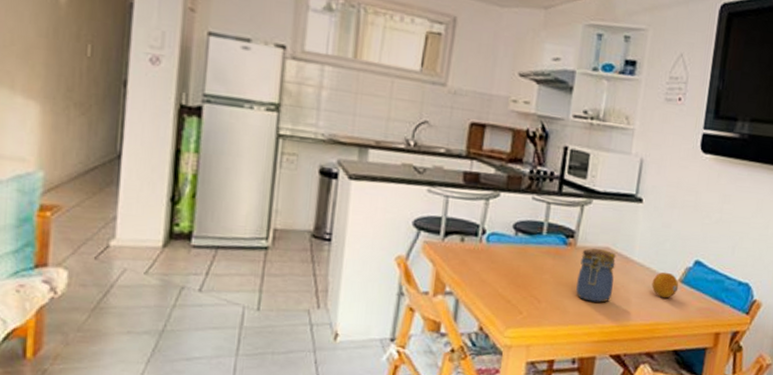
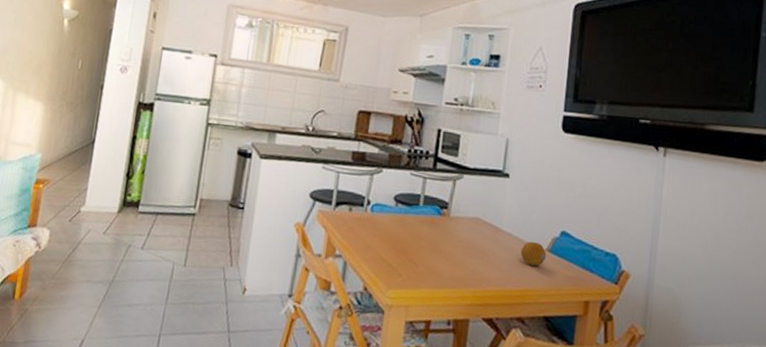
jar: present [576,248,616,303] -> none [450,218,486,269]

